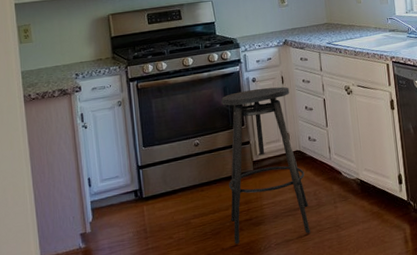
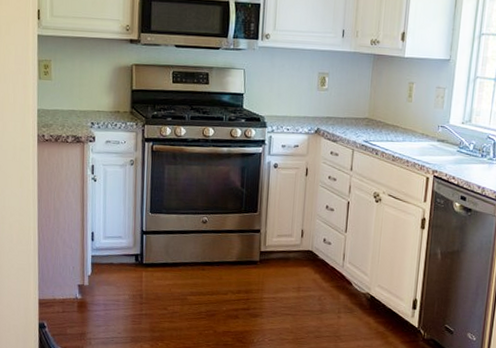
stool: present [221,86,310,244] -> none [228,175,313,337]

